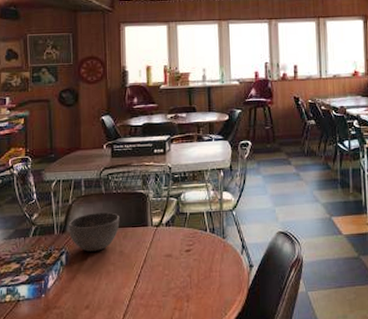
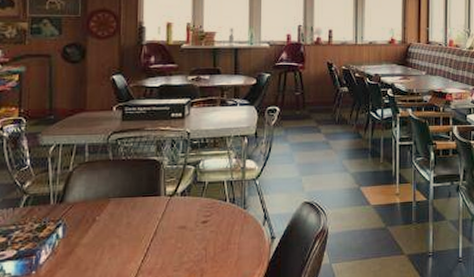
bowl: present [68,212,120,252] -> none [67,181,129,224]

